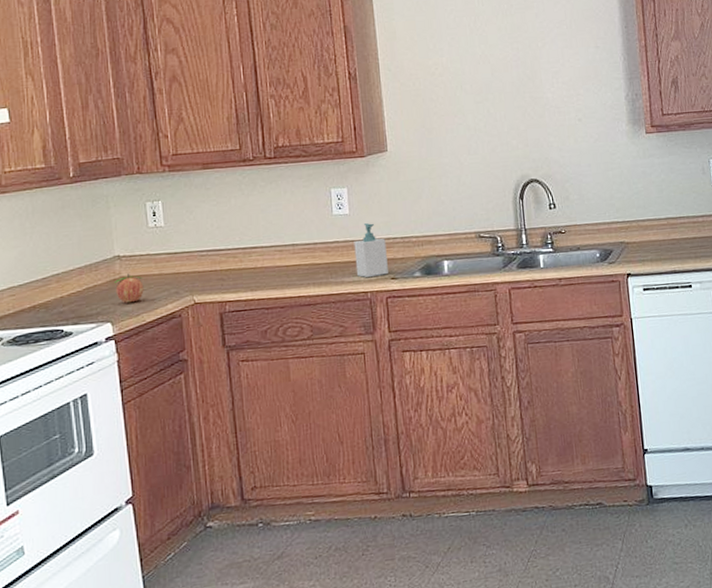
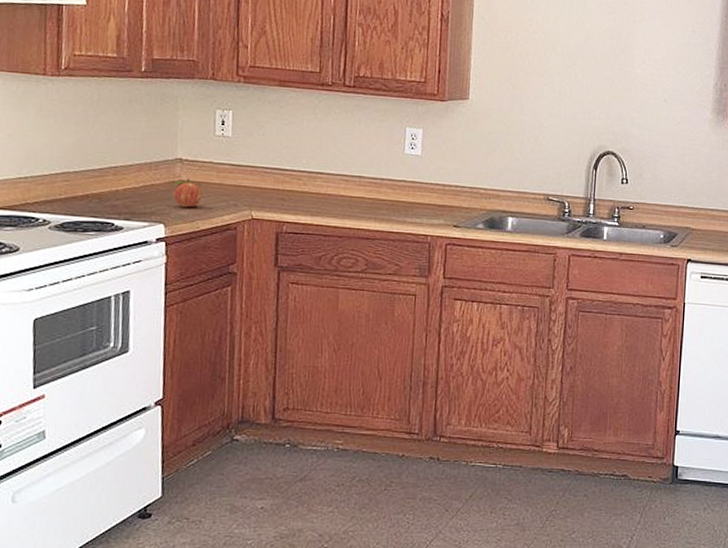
soap bottle: present [354,223,388,278] -> none [419,167,454,222]

